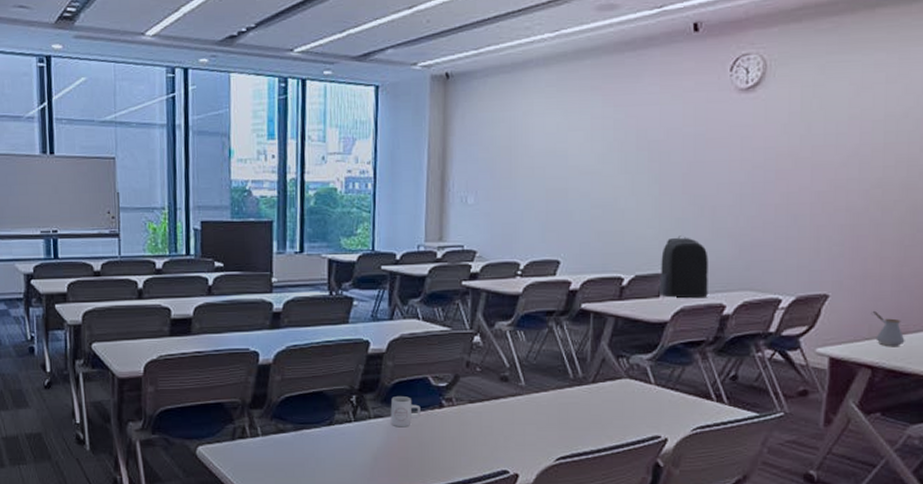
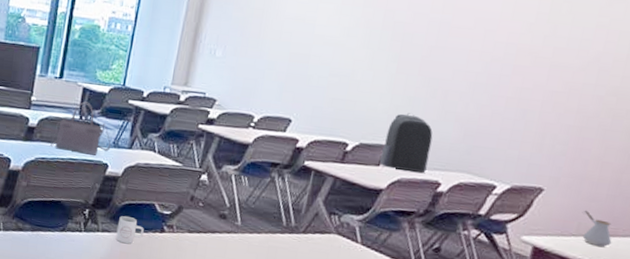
handbag: none [301,274,369,334] -> present [50,101,111,156]

